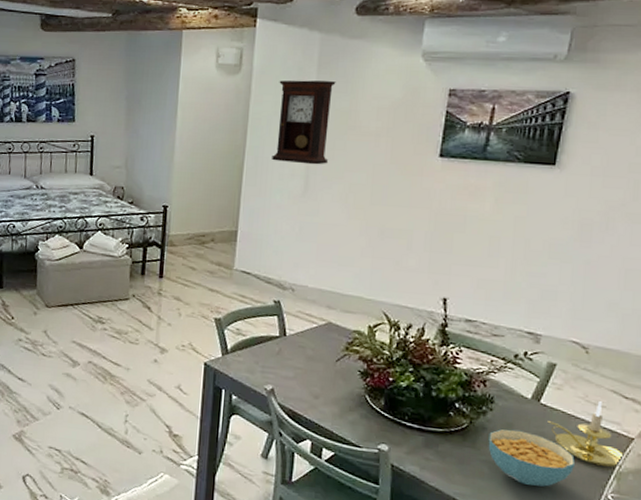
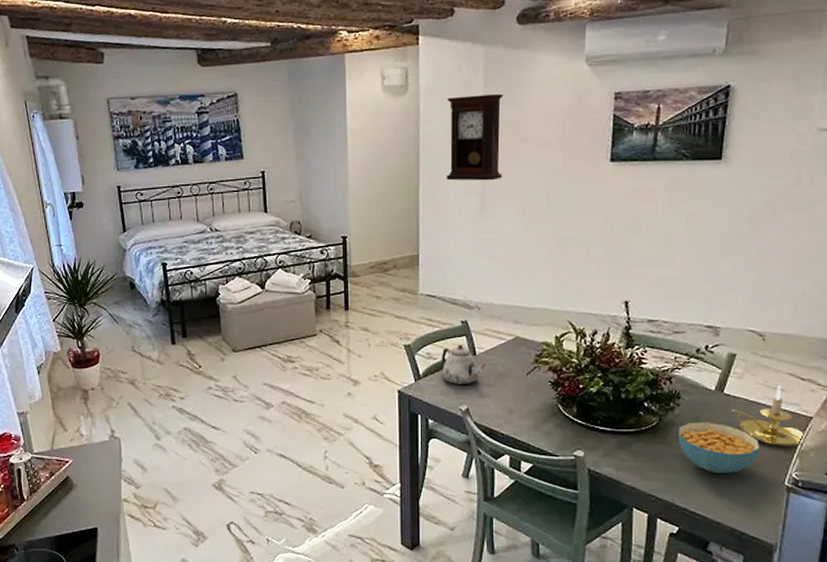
teapot: none [250,324,295,365] -> present [441,345,486,385]

